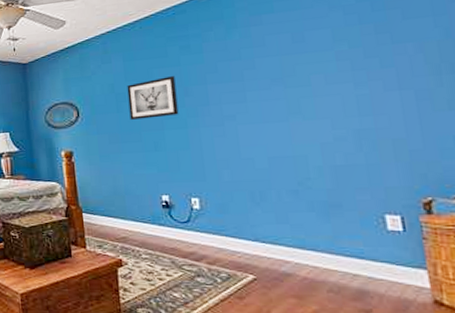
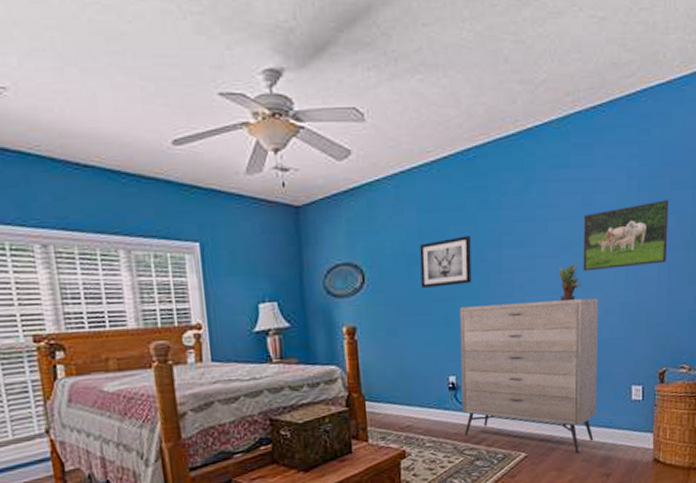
dresser: none [168,125,341,283] -> present [459,298,599,454]
potted plant: none [272,93,302,130] -> present [558,263,581,302]
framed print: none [295,29,412,101] -> present [583,200,669,272]

